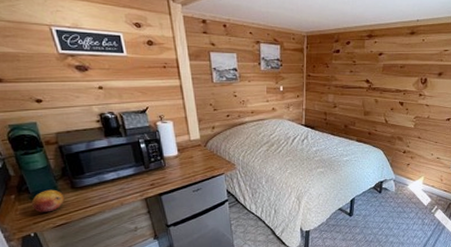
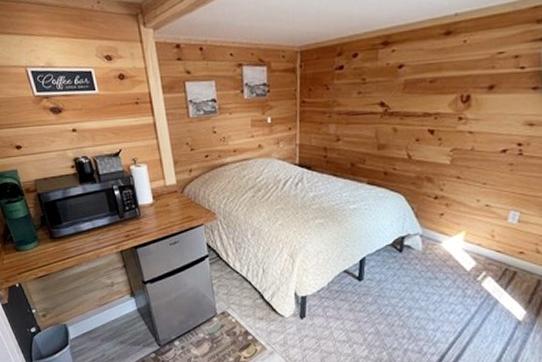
fruit: present [31,189,65,213] -> none [15,239,45,263]

